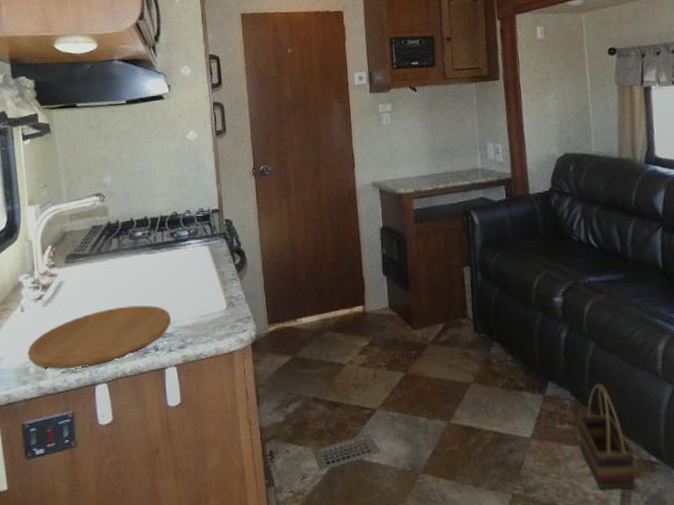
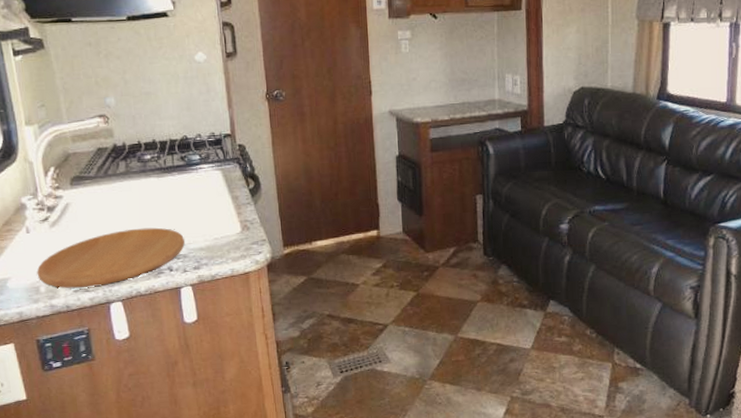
woven basket: present [576,382,635,489] -> none [573,300,623,391]

